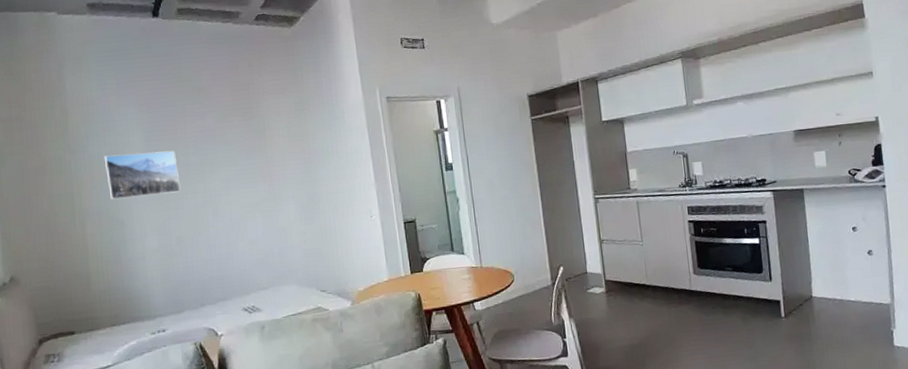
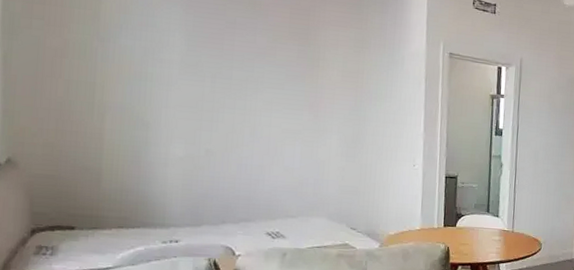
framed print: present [104,150,181,200] -> none [136,51,219,104]

